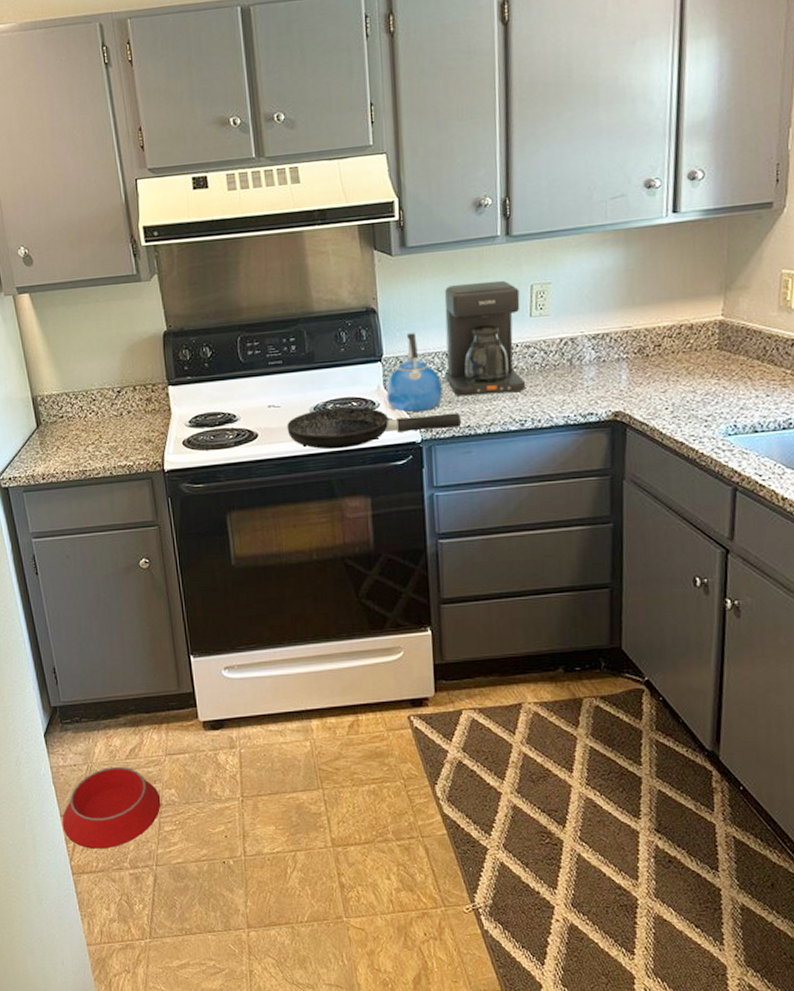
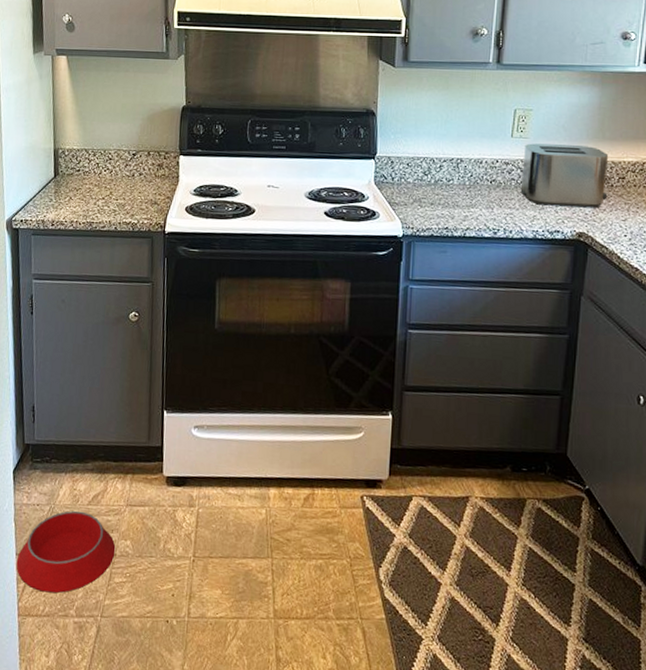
frying pan: present [286,406,462,450] -> none [282,195,441,234]
kettle: present [386,333,443,413] -> none [375,137,427,209]
coffee maker: present [445,280,526,397] -> none [431,100,504,203]
toaster: none [545,315,644,388] -> present [520,143,609,207]

